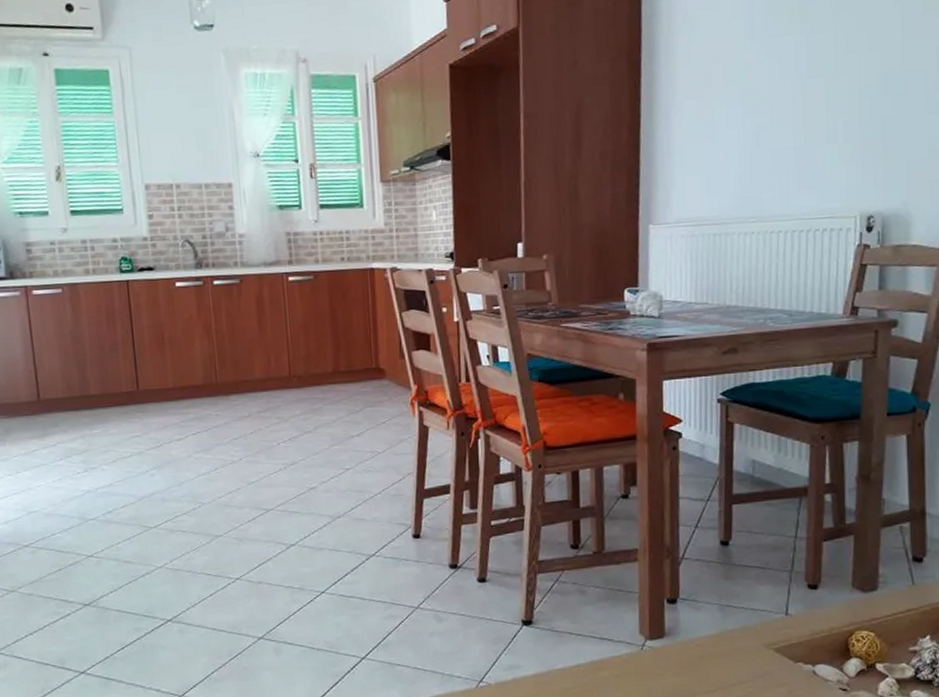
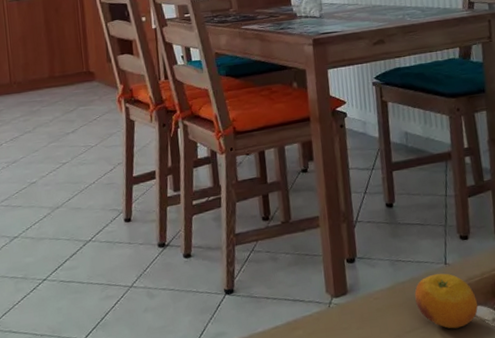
fruit: none [745,624,821,687] -> present [414,273,478,329]

